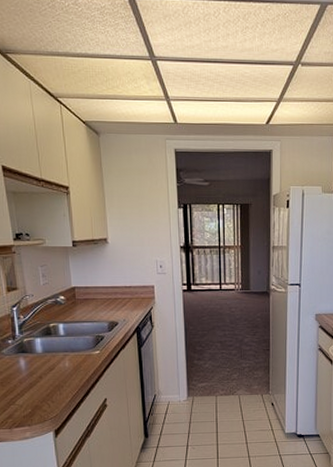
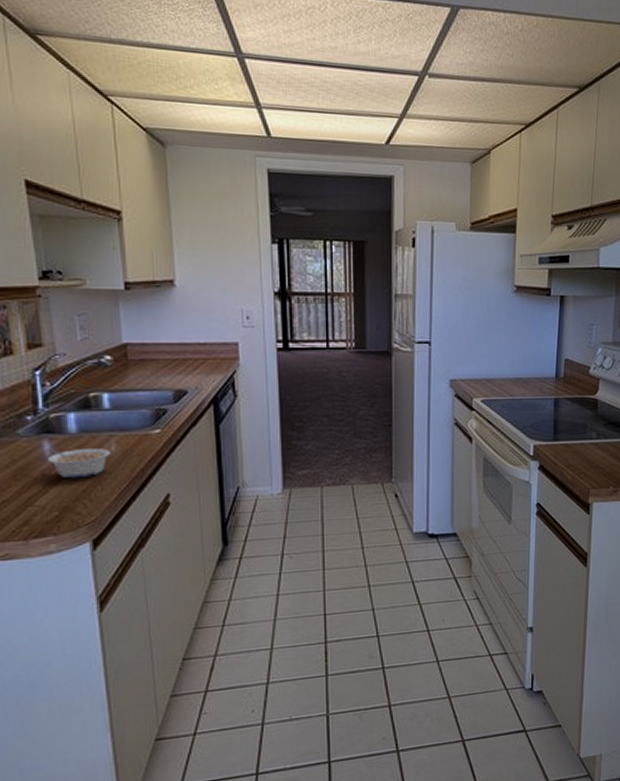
legume: none [22,364,65,386] -> present [46,448,111,479]

